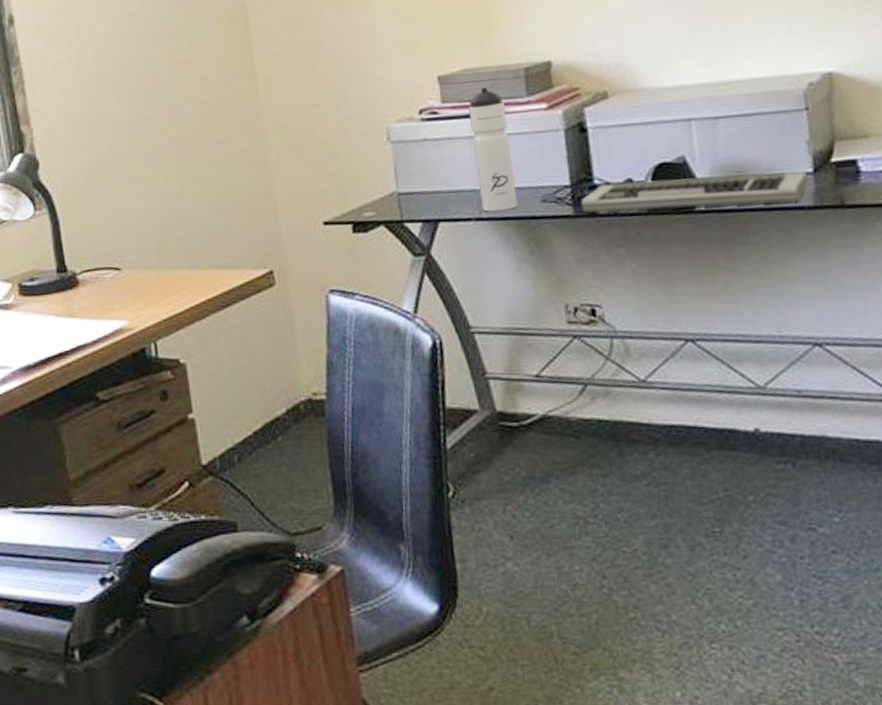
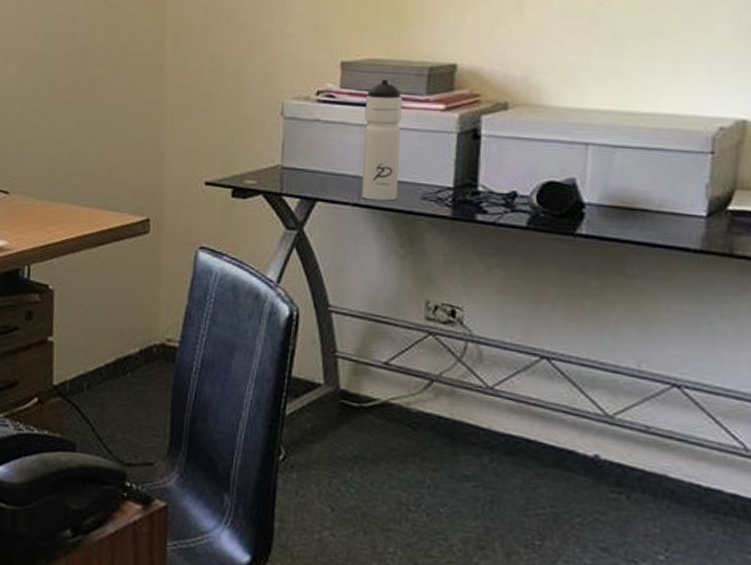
computer keyboard: present [581,171,809,213] -> none [460,192,700,243]

